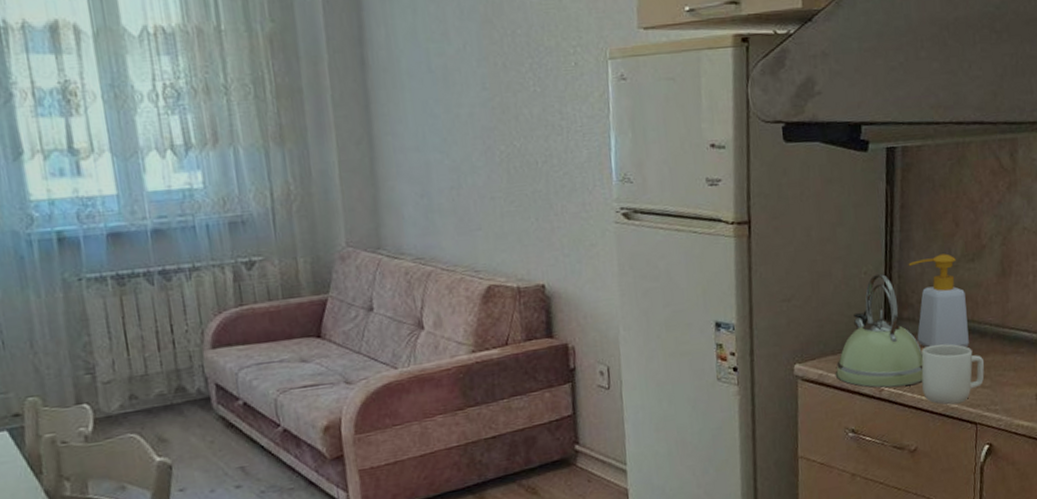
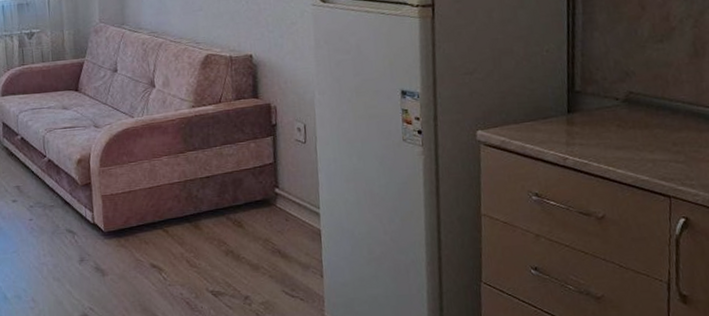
kettle: present [835,273,923,389] -> none [517,51,610,158]
soap bottle: present [908,253,969,348] -> none [591,34,660,123]
mug: present [921,343,985,405] -> none [607,118,678,177]

